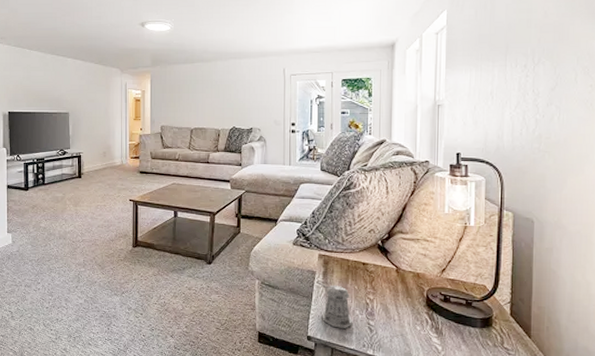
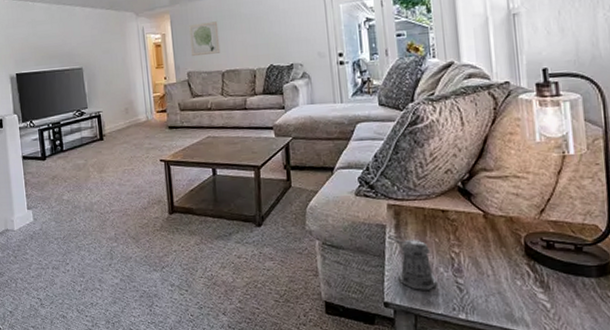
wall art: none [166,84,192,113] -> present [189,21,221,57]

